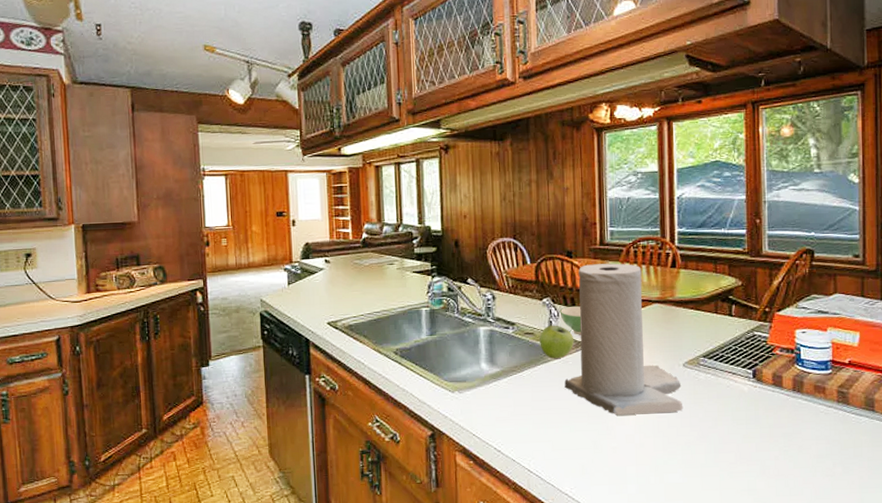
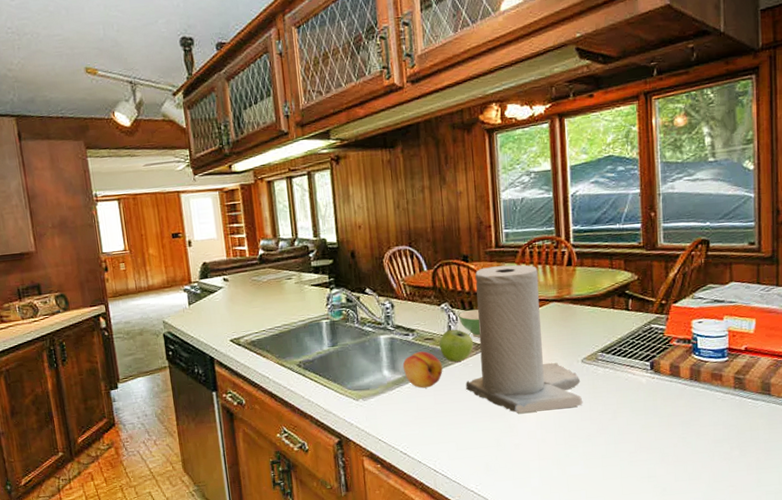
fruit: none [501,346,542,384] -> present [402,351,443,388]

